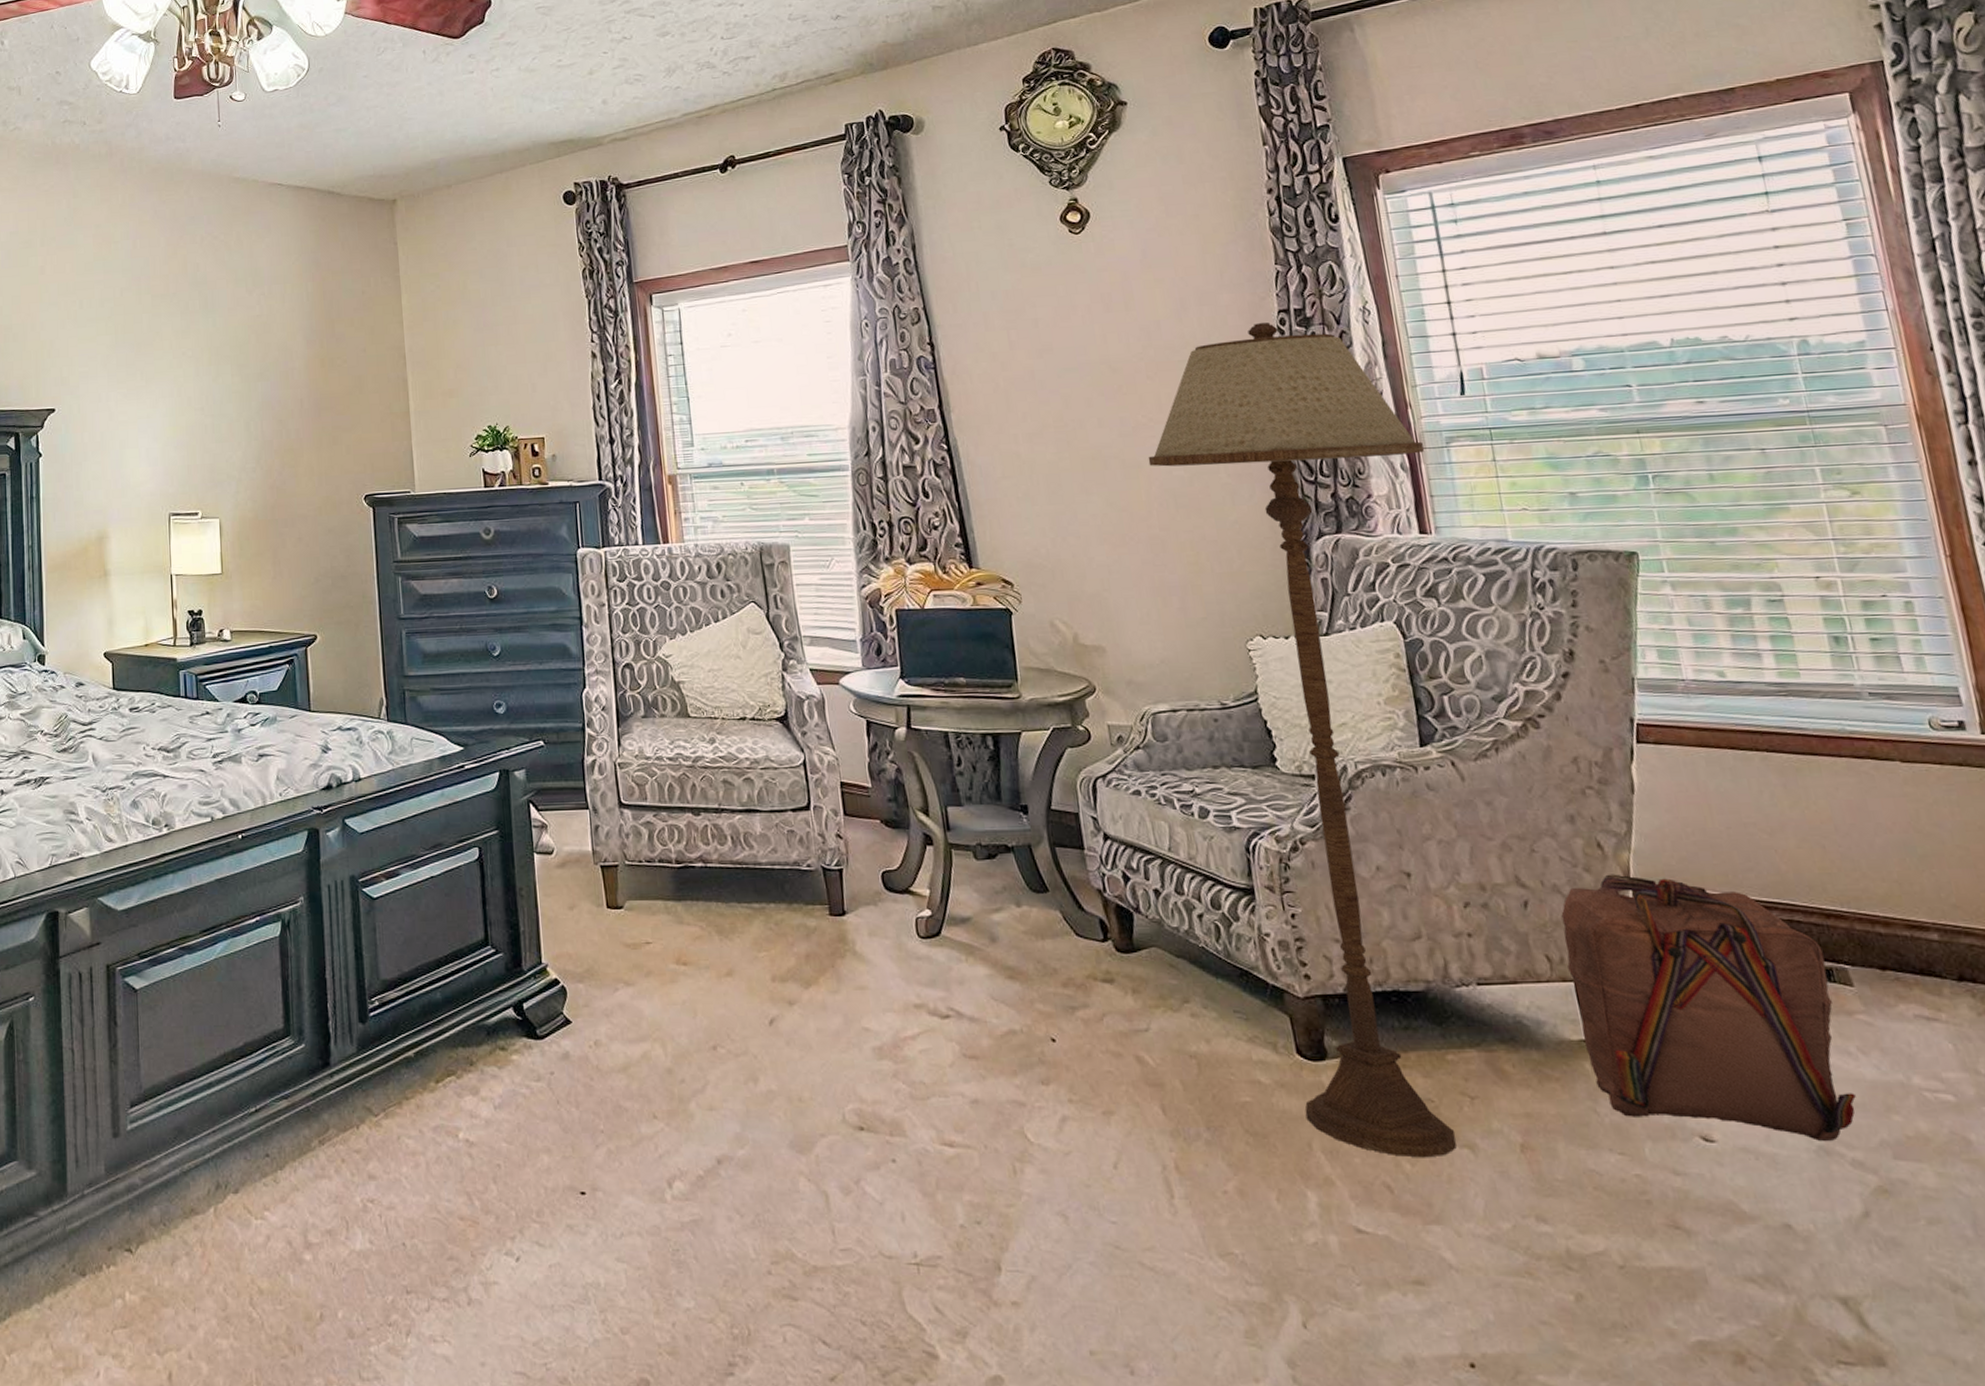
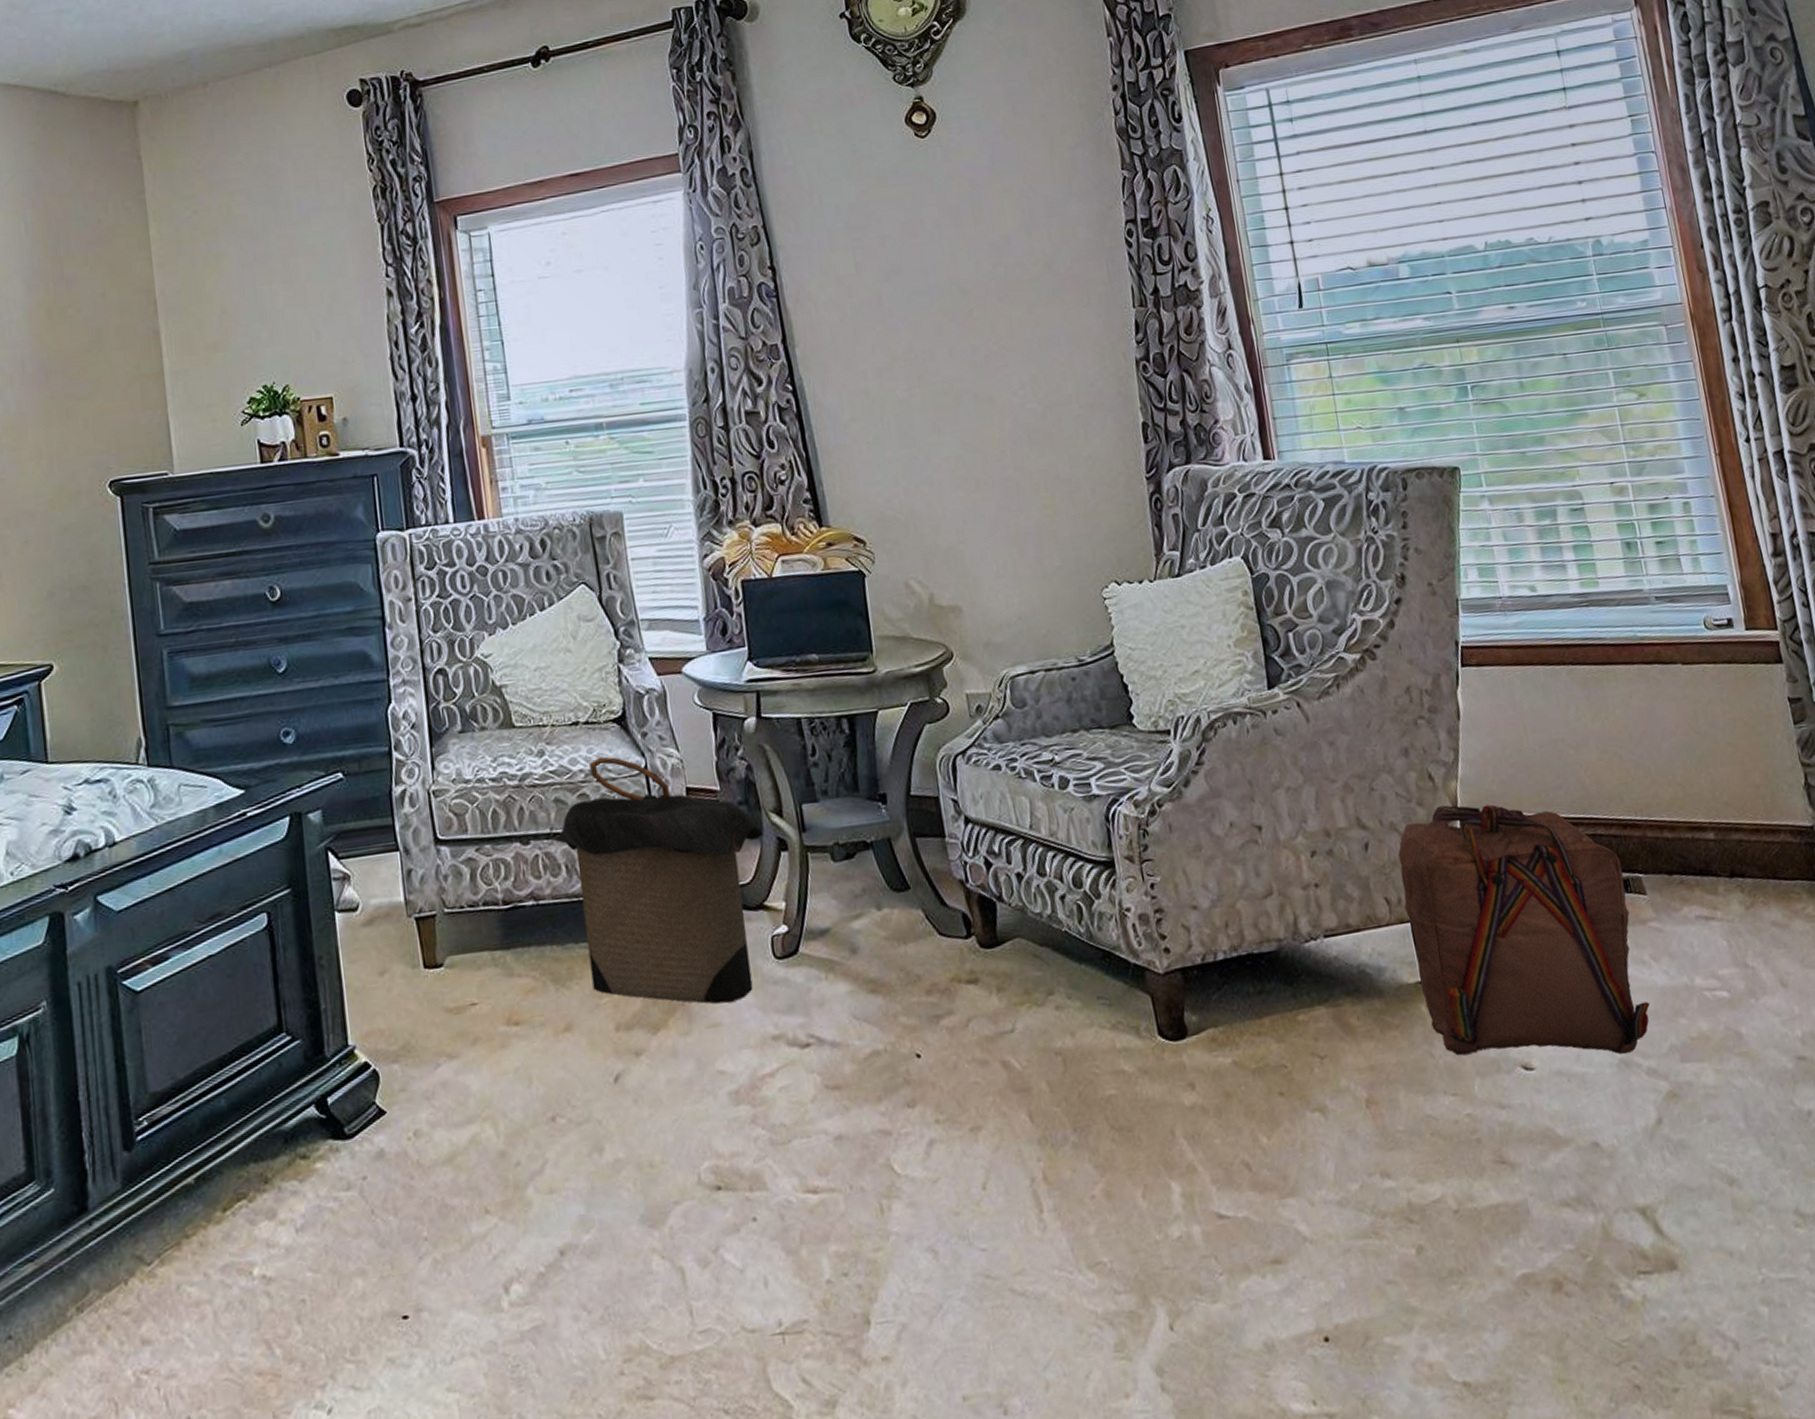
laundry hamper: none [720,748,912,970] -> present [552,756,765,1004]
floor lamp: present [1148,322,1457,1158] -> none [1000,233,1309,1131]

